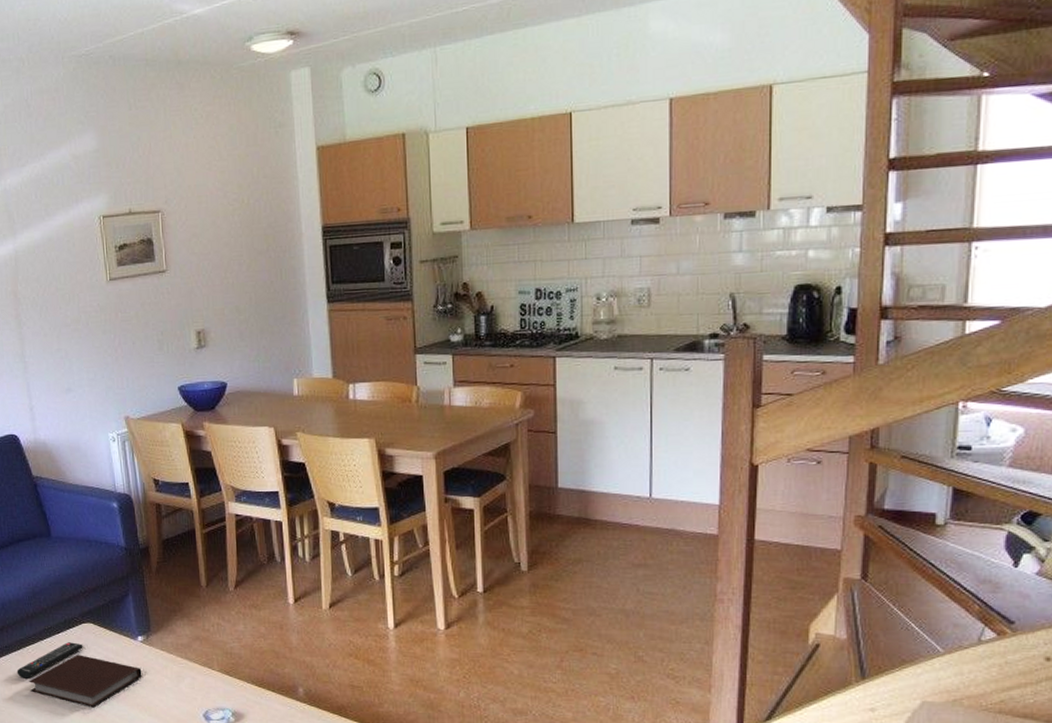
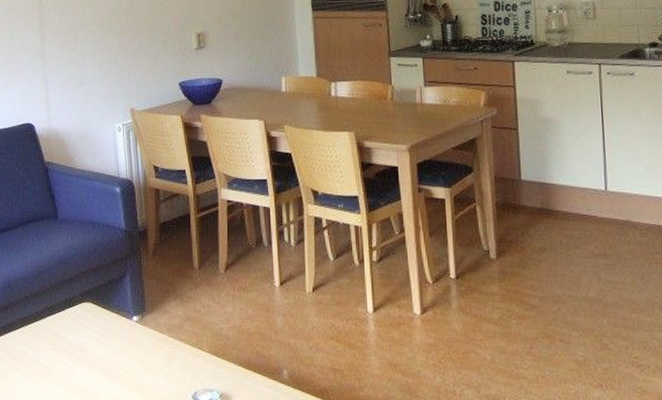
remote control: present [17,642,83,678] -> none [18,321,82,356]
notebook: present [29,655,142,708] -> none [29,333,136,387]

